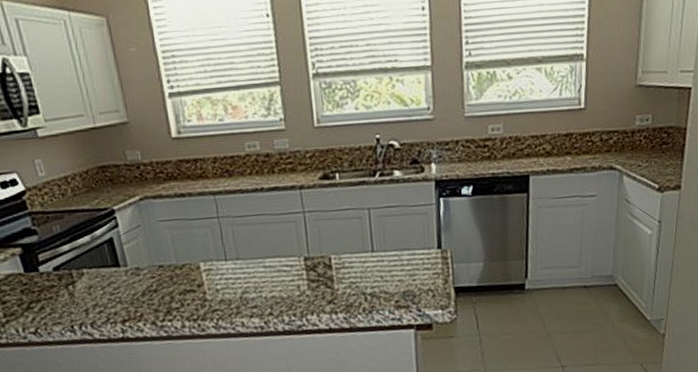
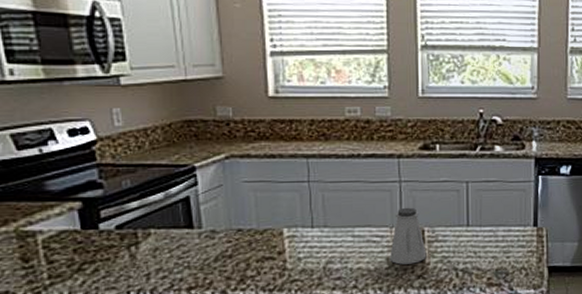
saltshaker: none [300,236,335,292] -> present [390,207,427,265]

